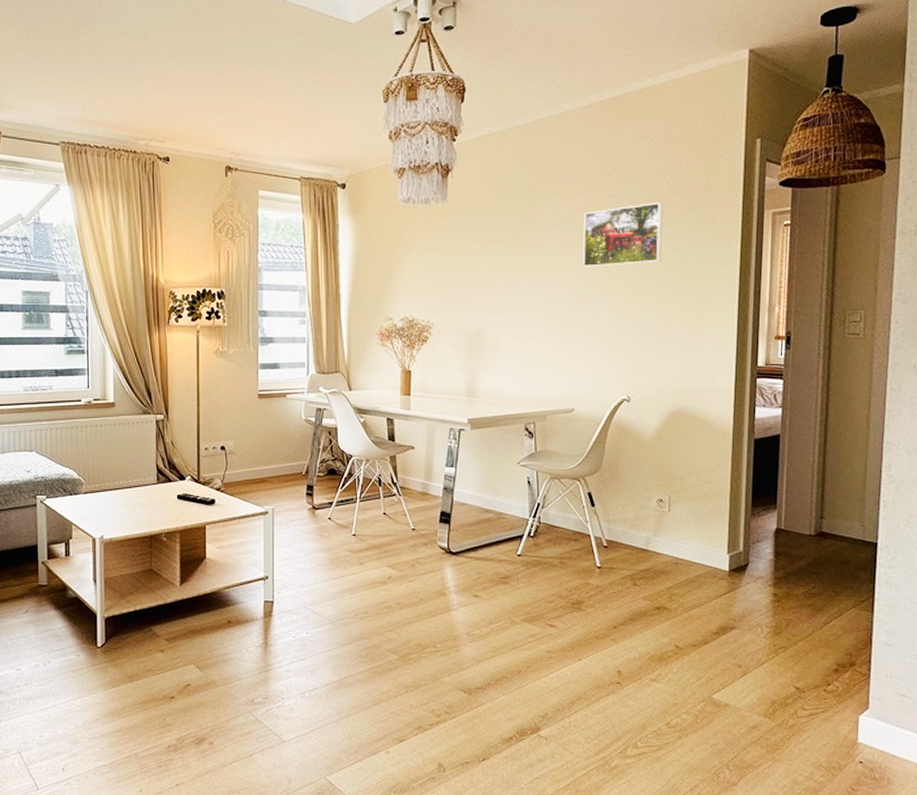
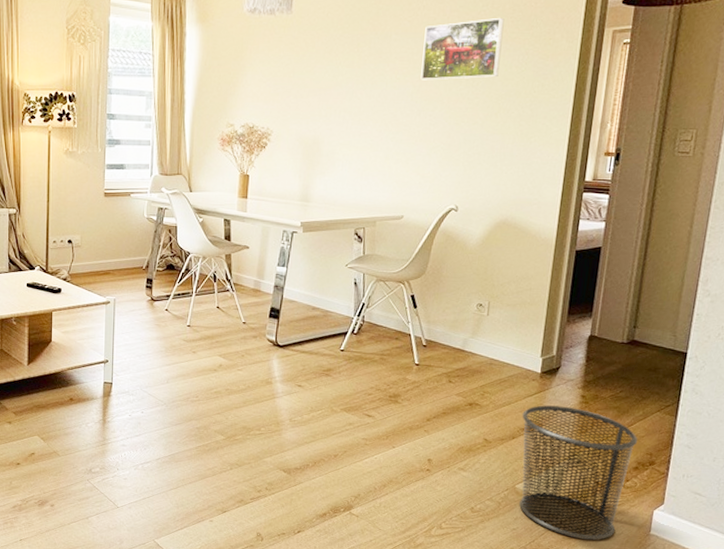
waste bin: none [713,606,836,753] -> present [519,405,638,541]

